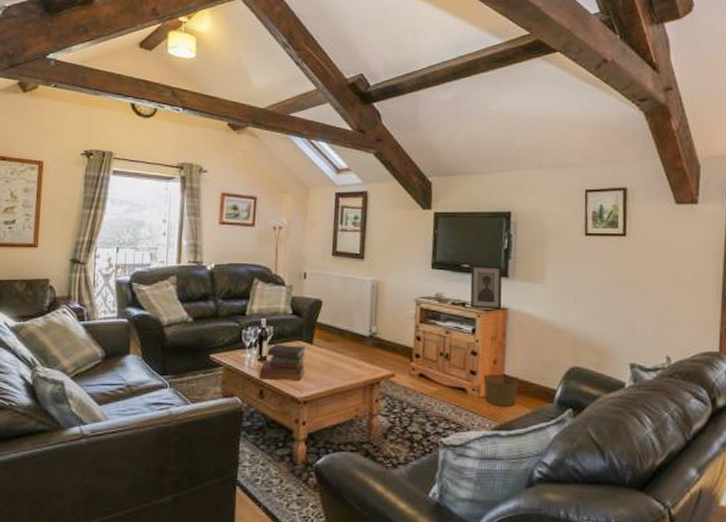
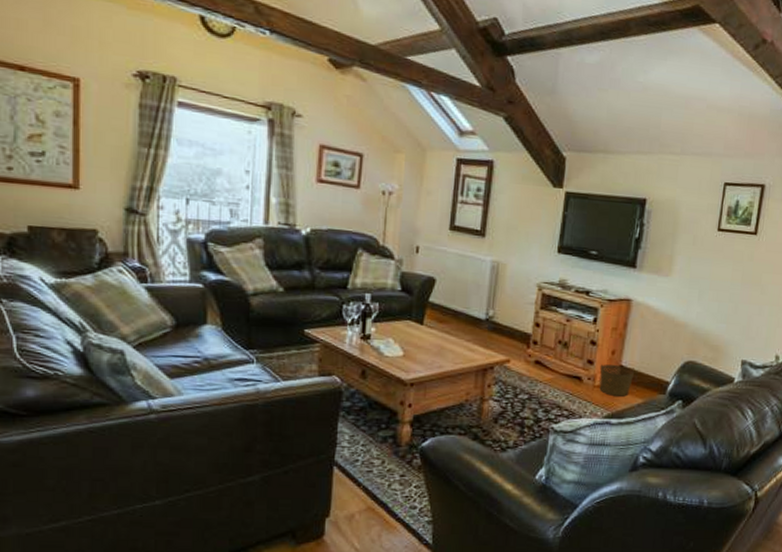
books: present [259,343,305,381] -> none [361,322,414,363]
picture frame: present [470,264,503,310] -> none [594,252,631,301]

